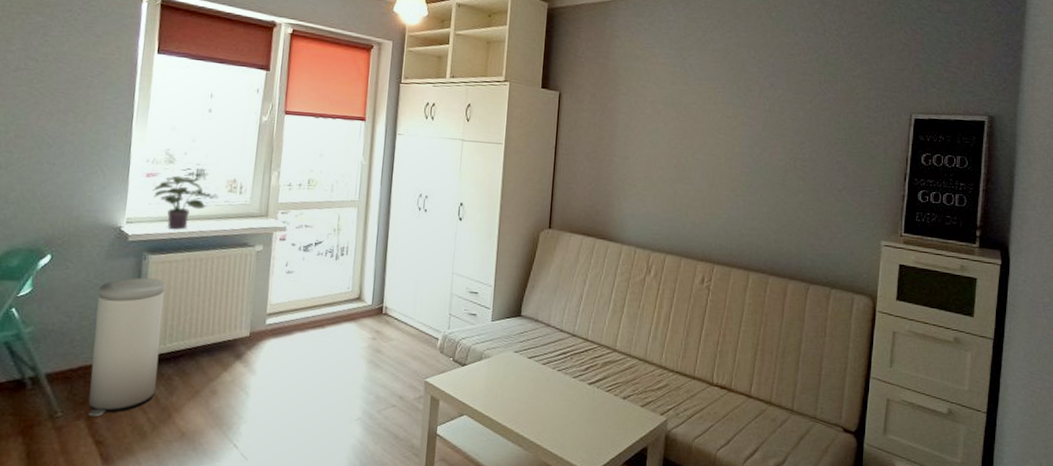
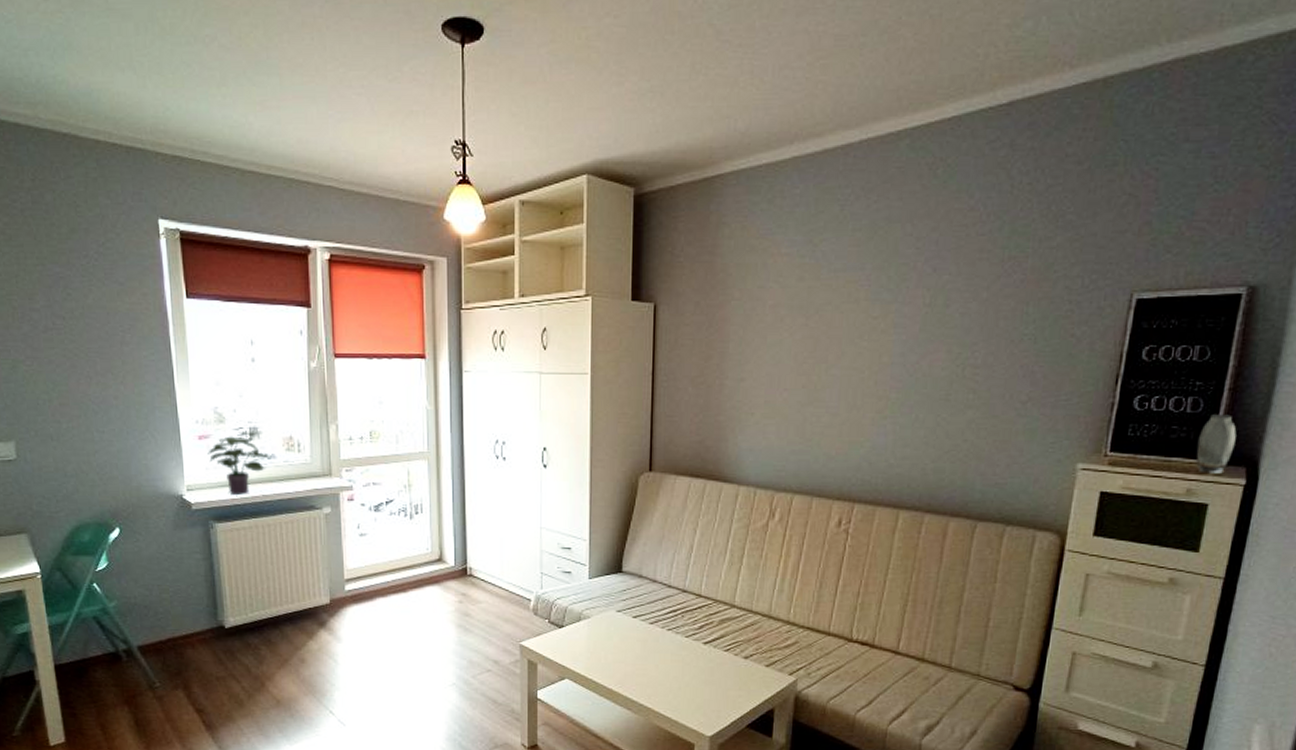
pedal bin: present [88,277,166,417] -> none [172,547,246,686]
vase: none [965,208,991,255] -> present [1196,414,1237,474]

